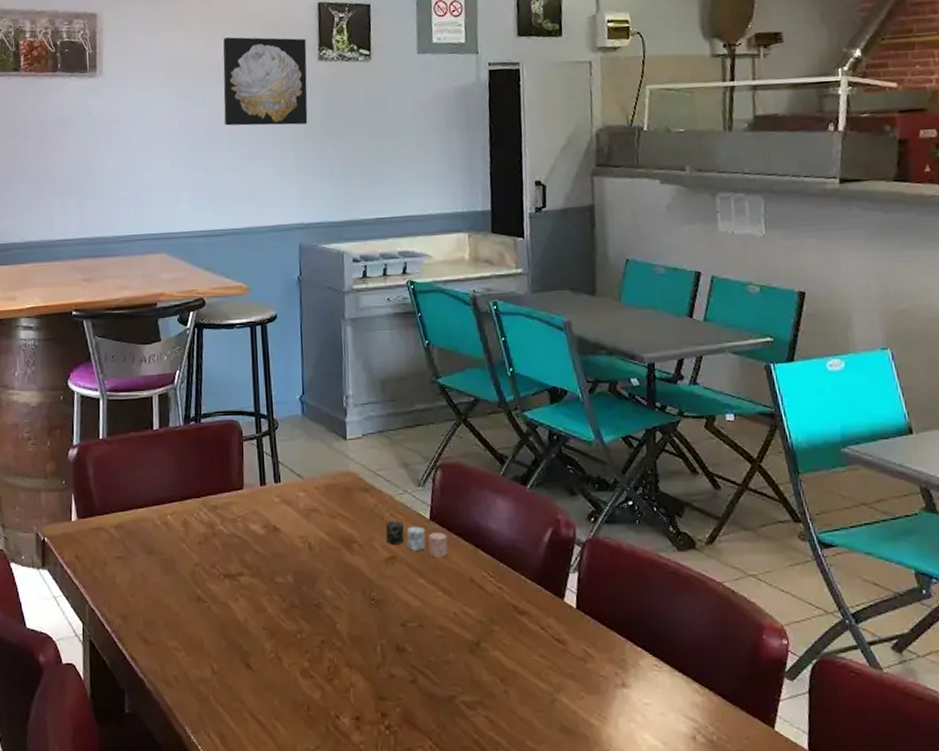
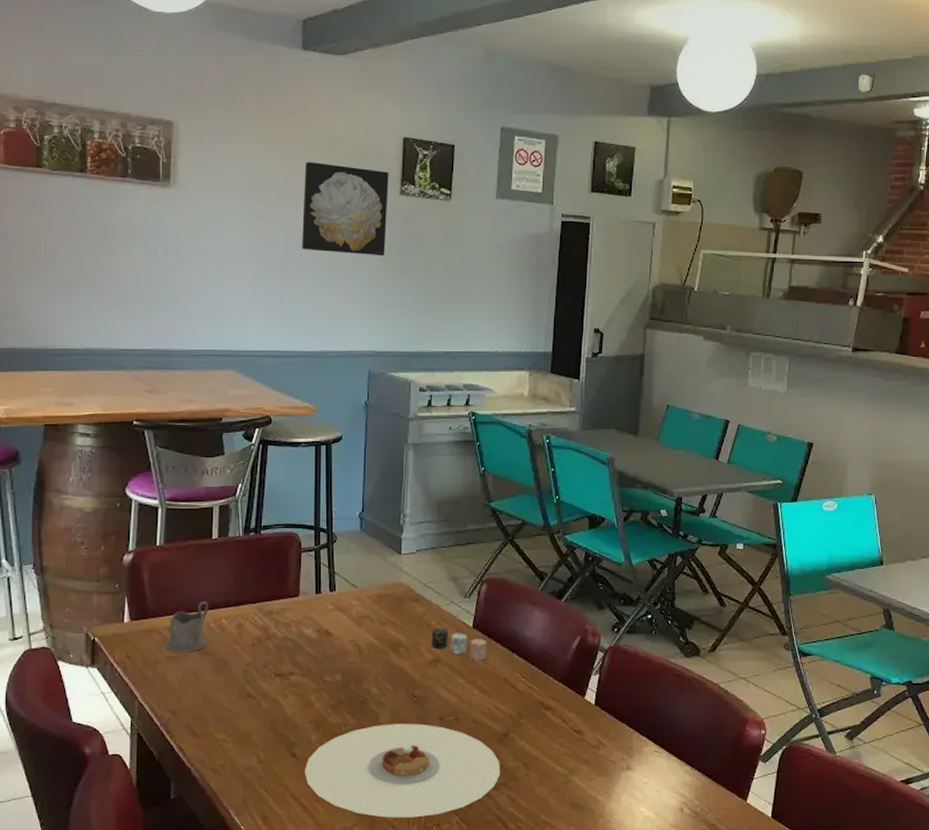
tea glass holder: none [114,496,153,552] -> present [167,601,208,653]
plate: none [260,630,476,741] -> present [304,724,501,818]

